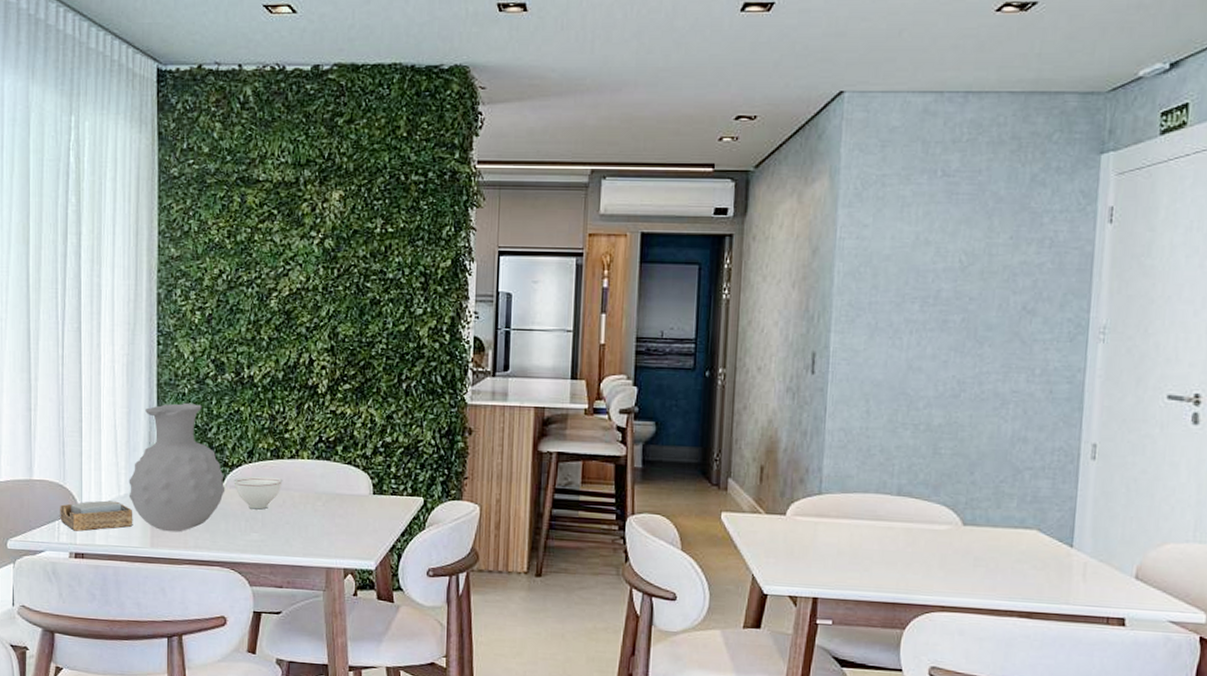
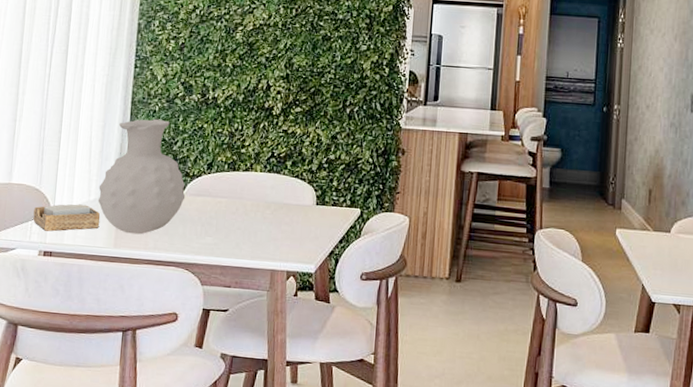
bowl: present [233,476,283,510] -> none [193,185,237,216]

